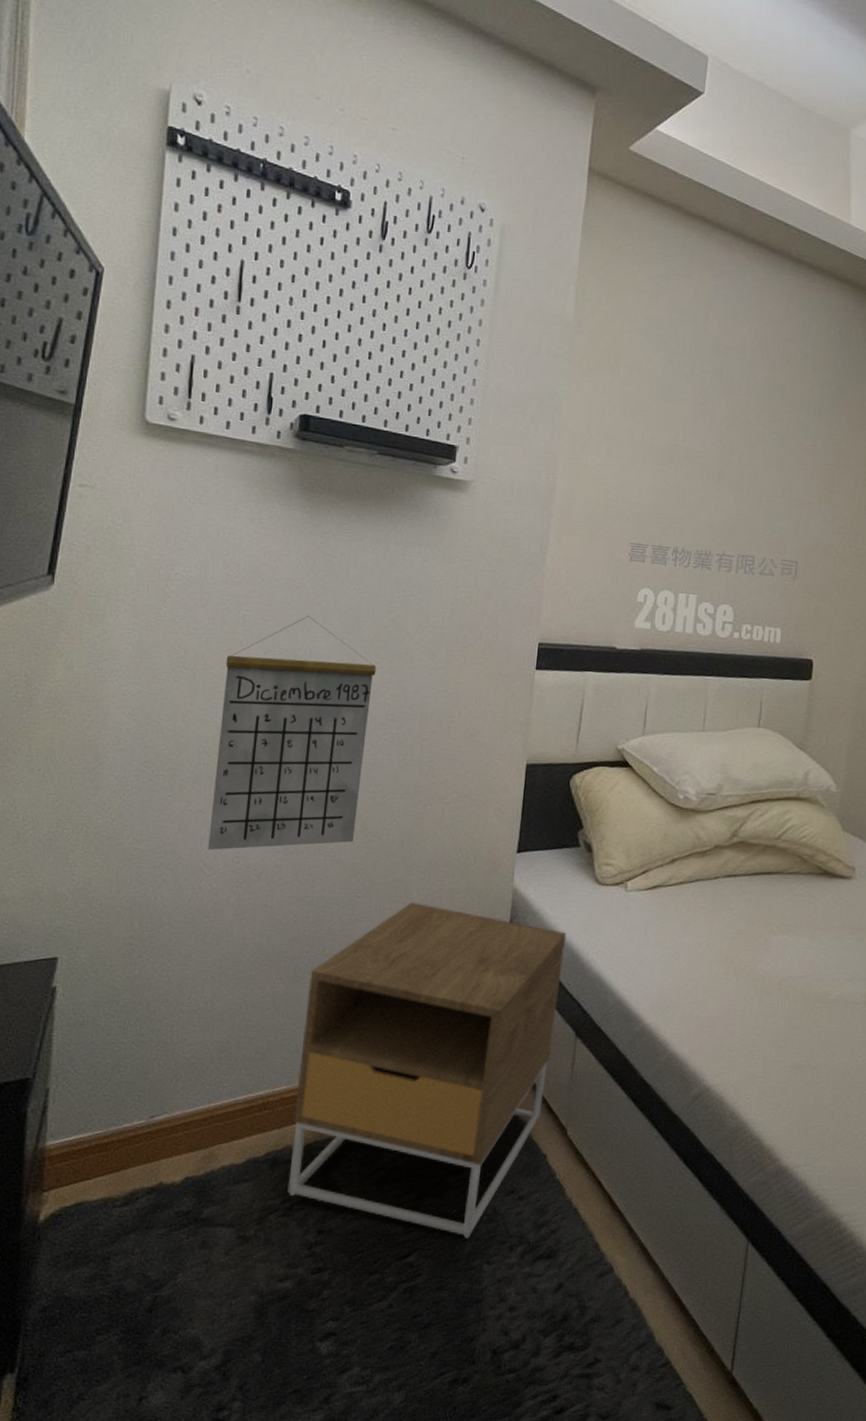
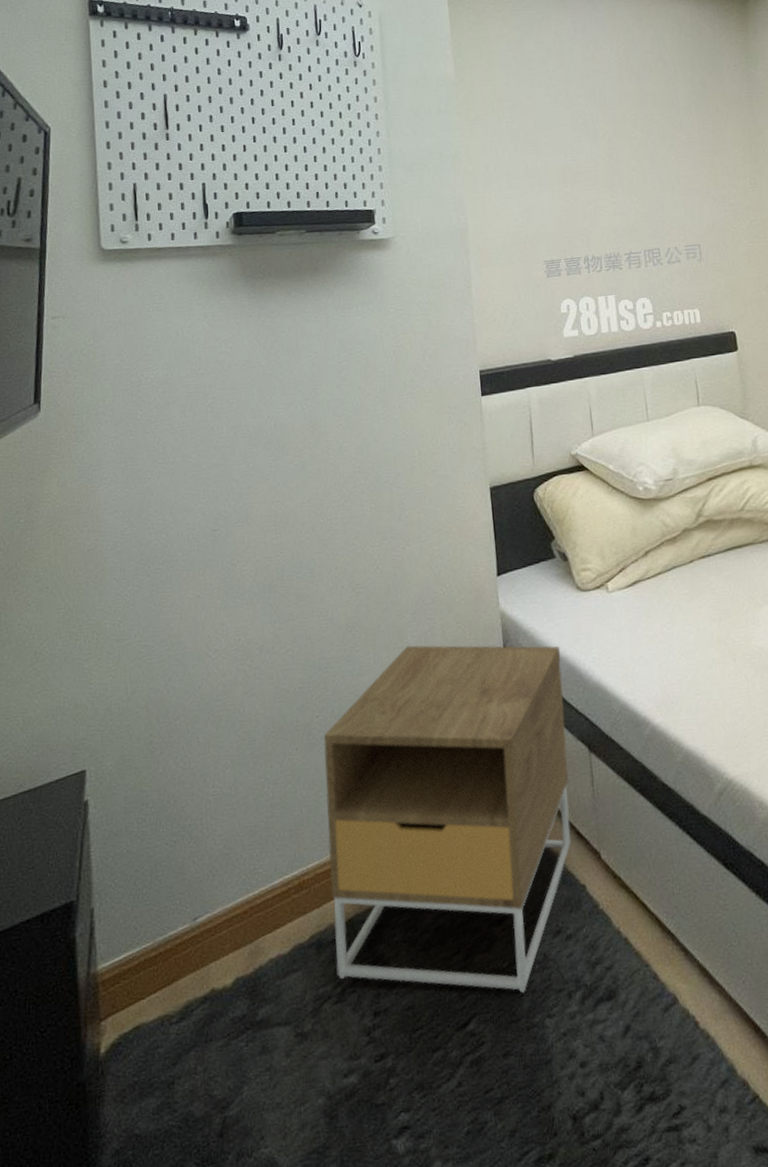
calendar: present [208,615,376,851] -> none [201,390,343,634]

